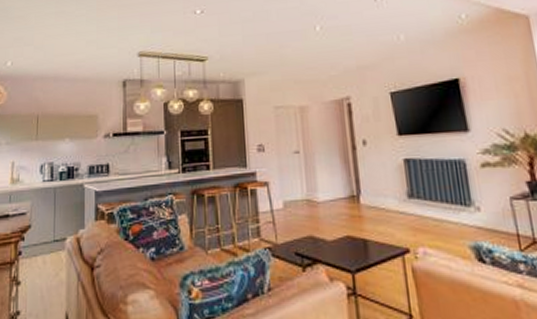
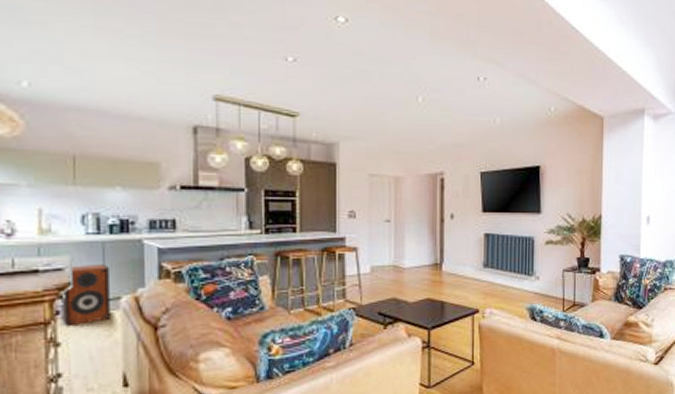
speaker: none [22,207,59,267] -> present [61,263,112,327]

